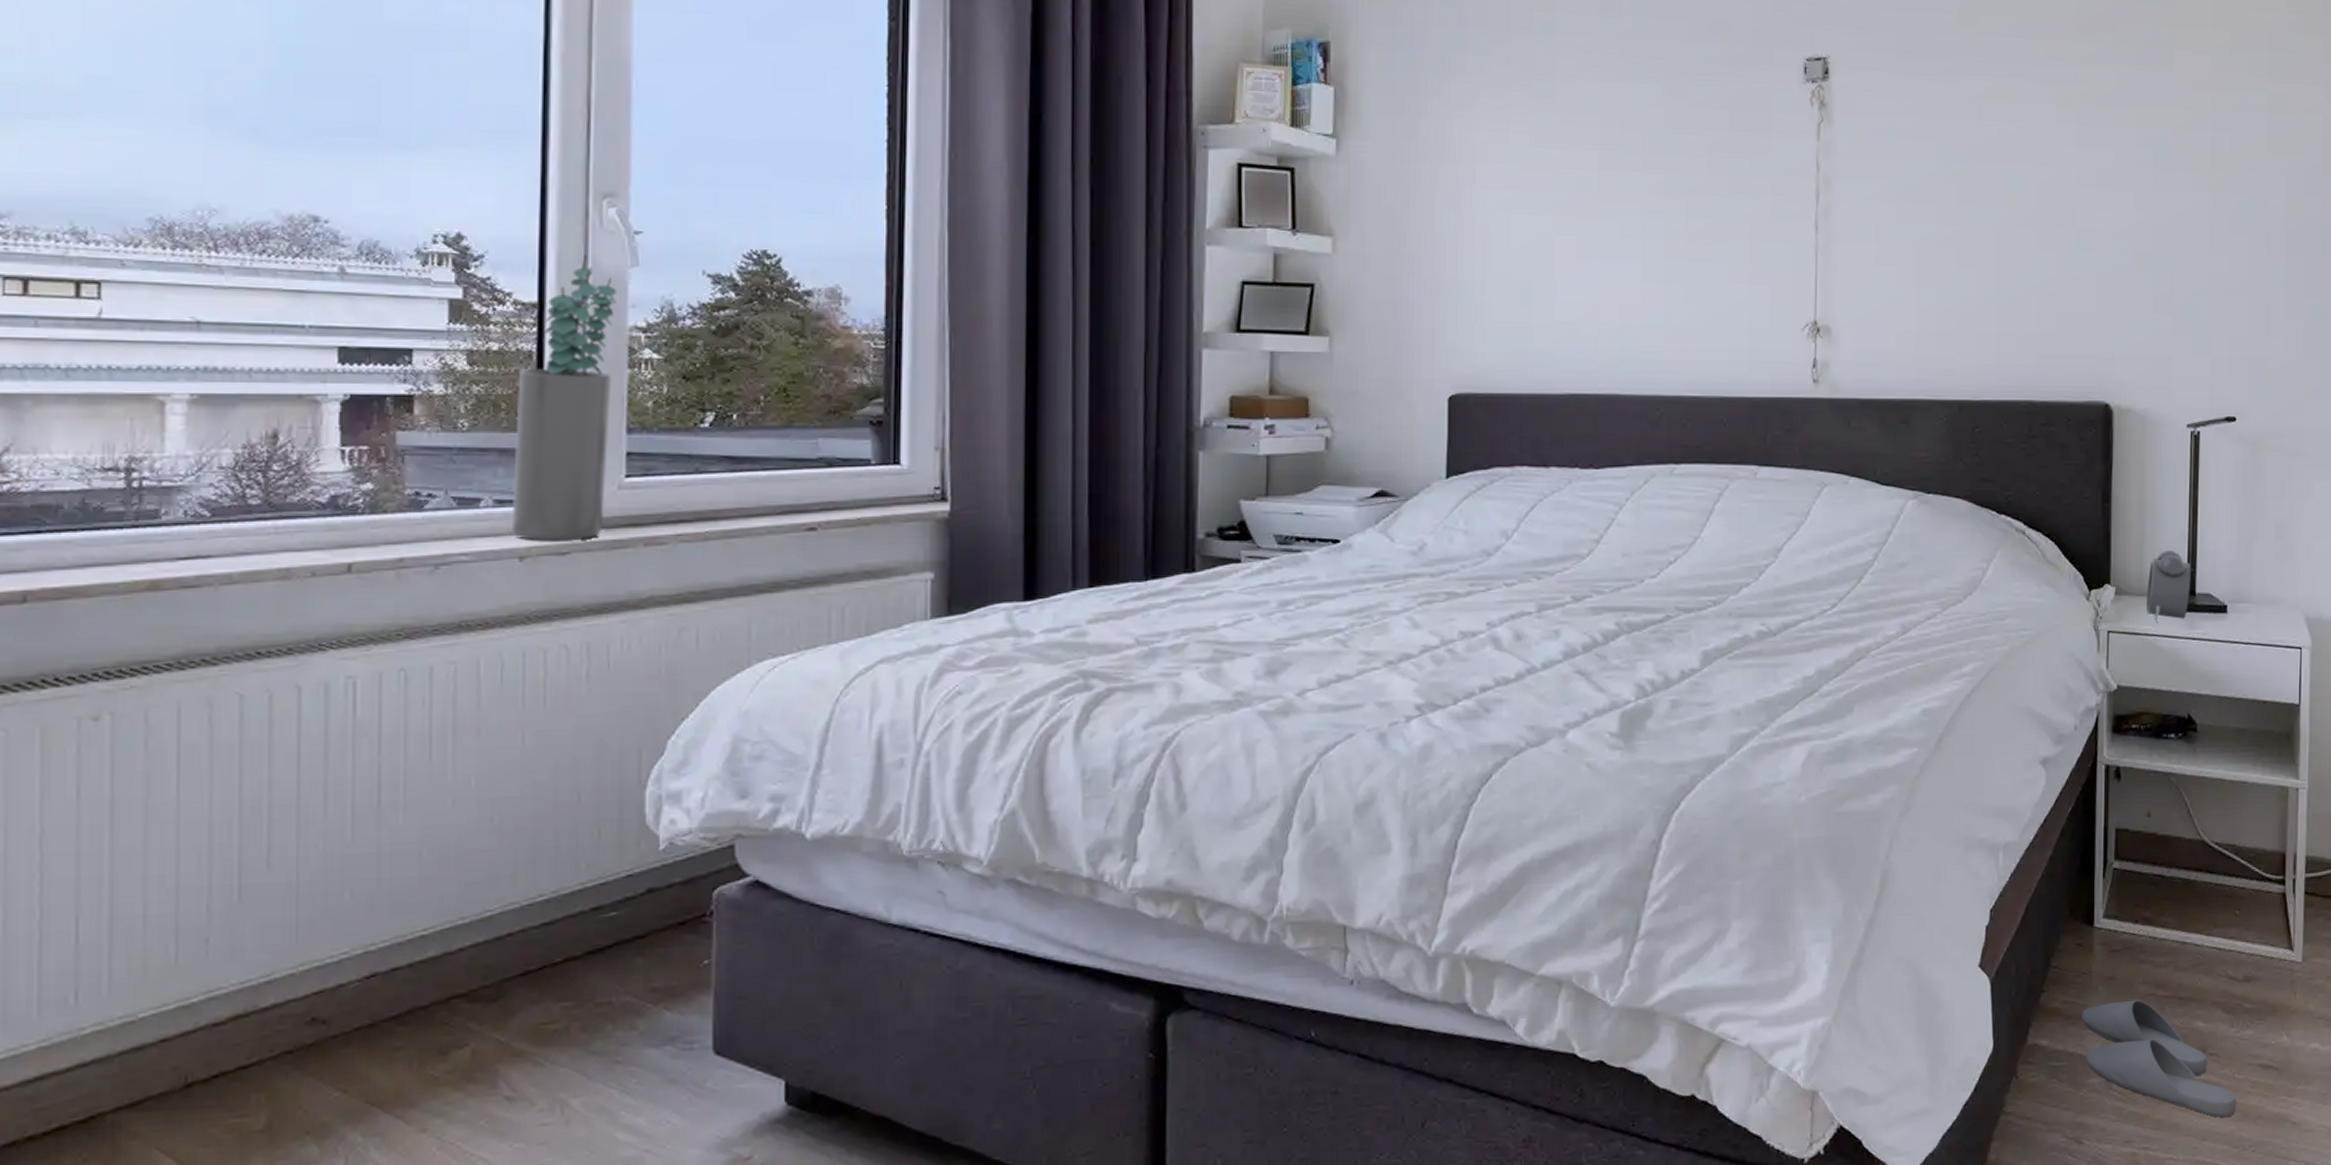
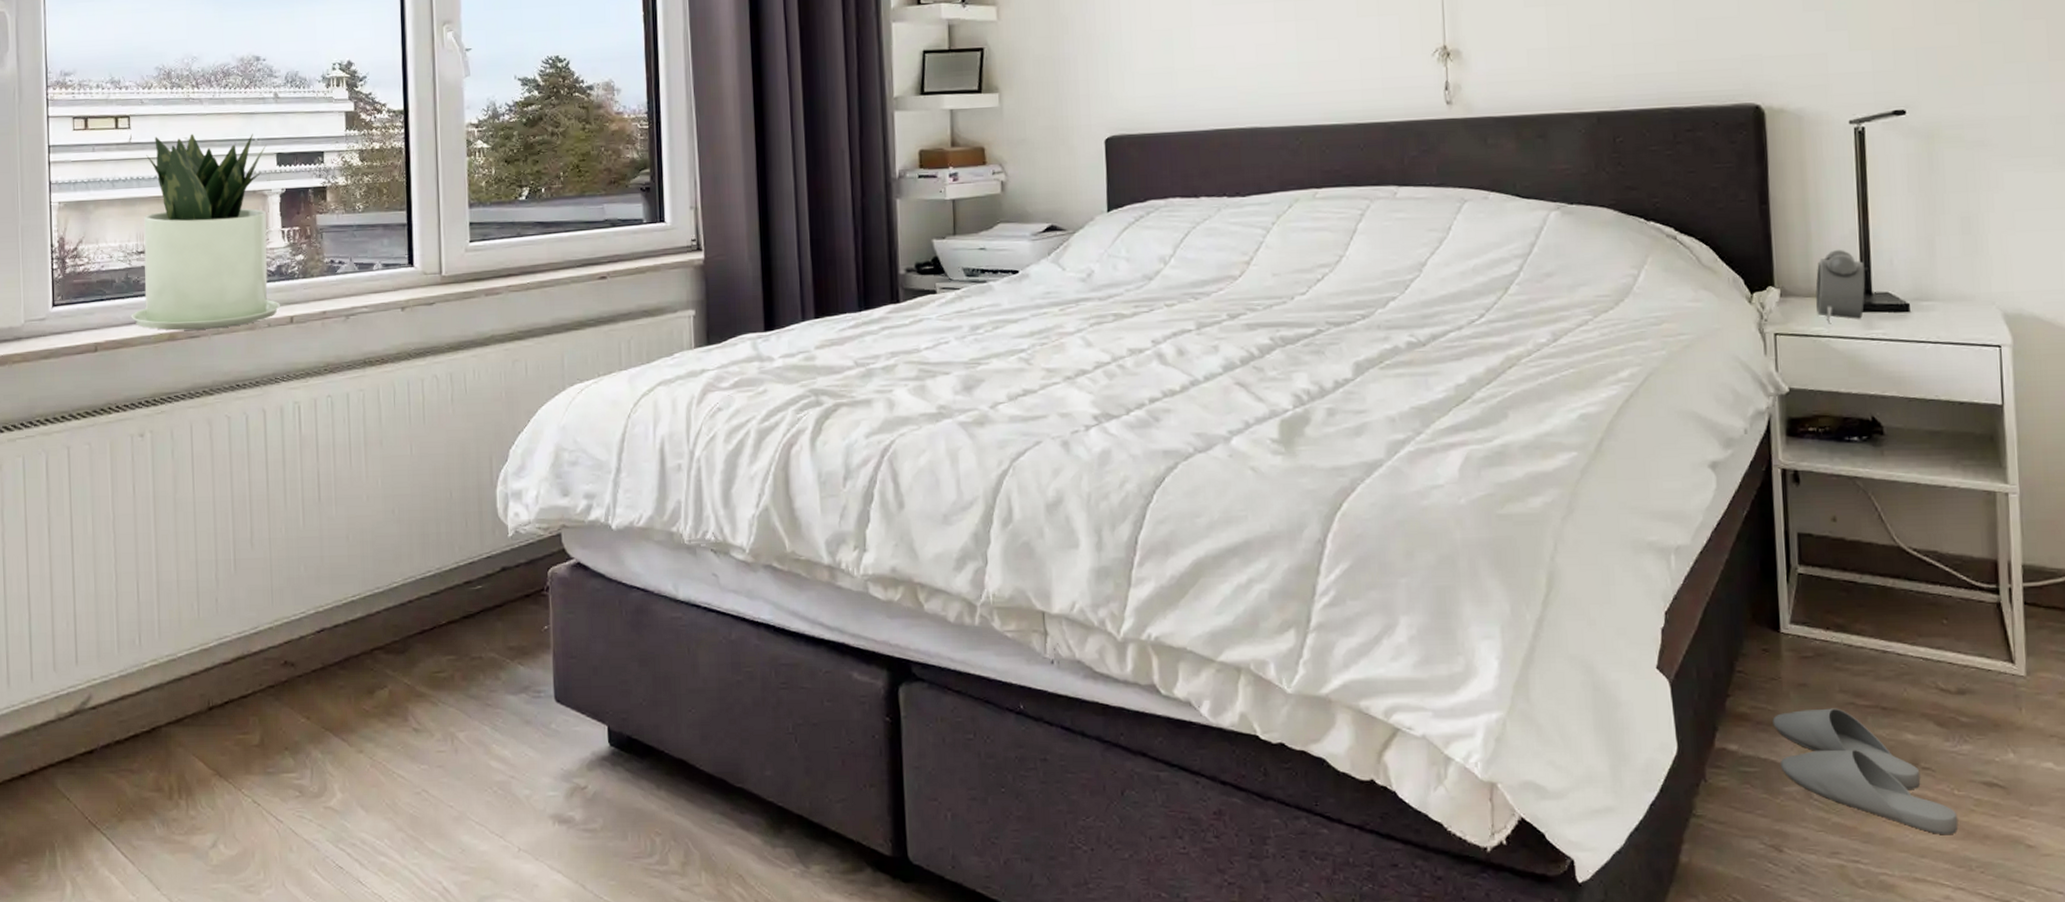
planter: none [86,312,334,577] -> present [131,133,281,331]
vase: present [513,255,616,540] -> none [394,70,457,294]

